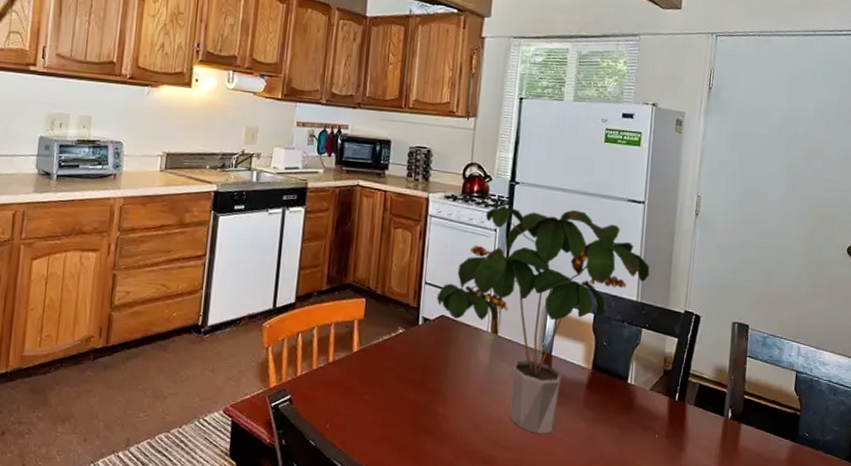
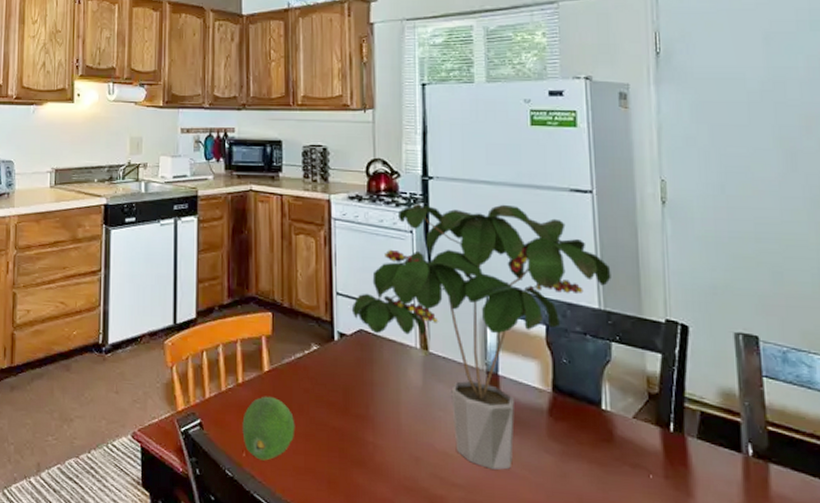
fruit: none [328,373,377,431] -> present [242,396,295,461]

